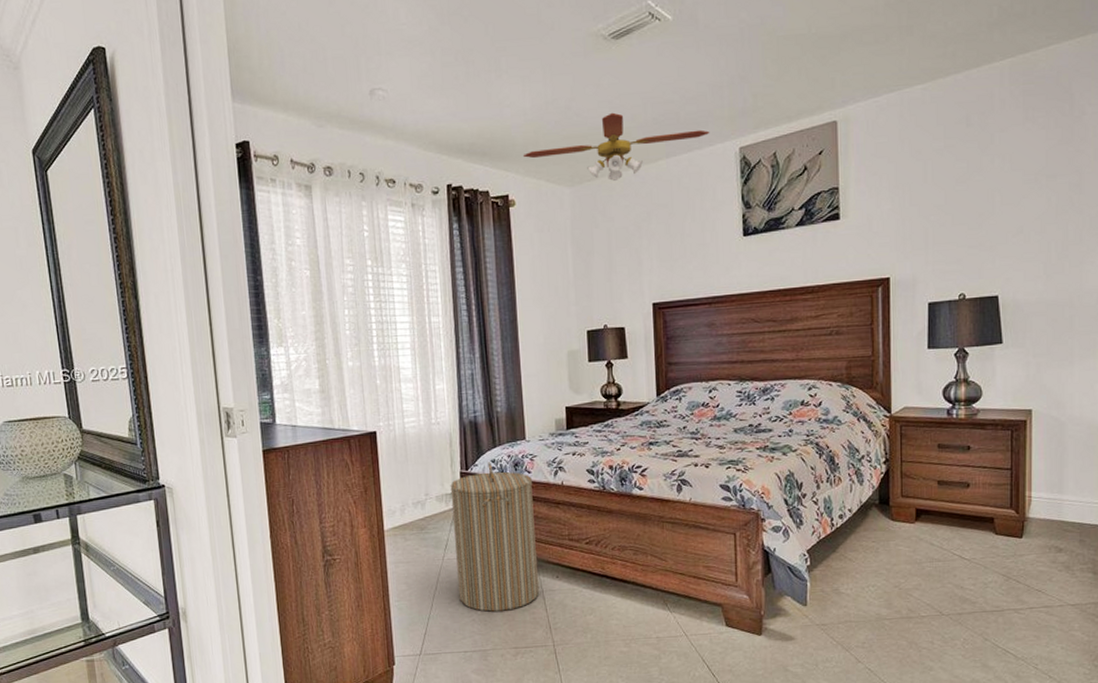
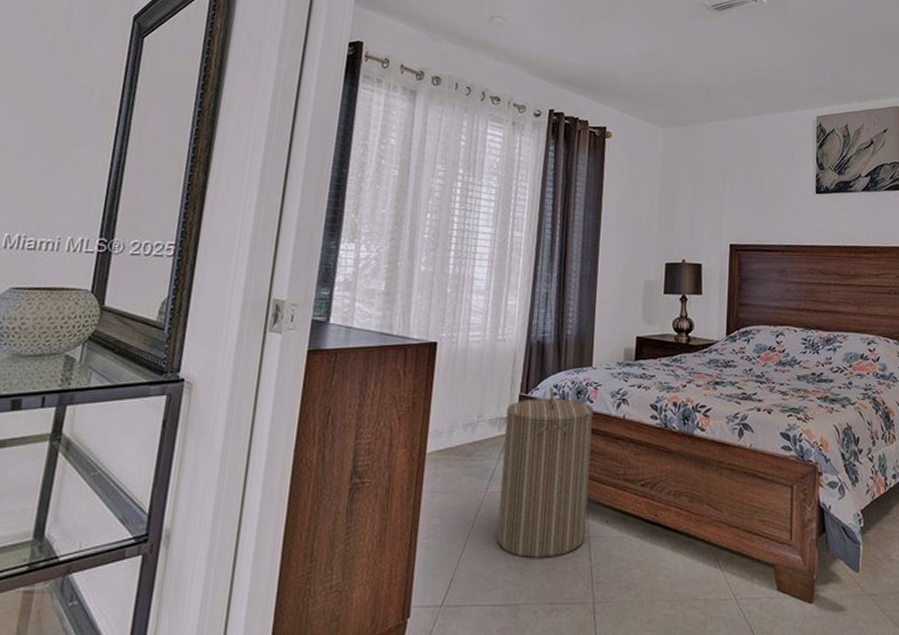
ceiling fan: present [522,112,710,181] -> none [624,70,792,129]

